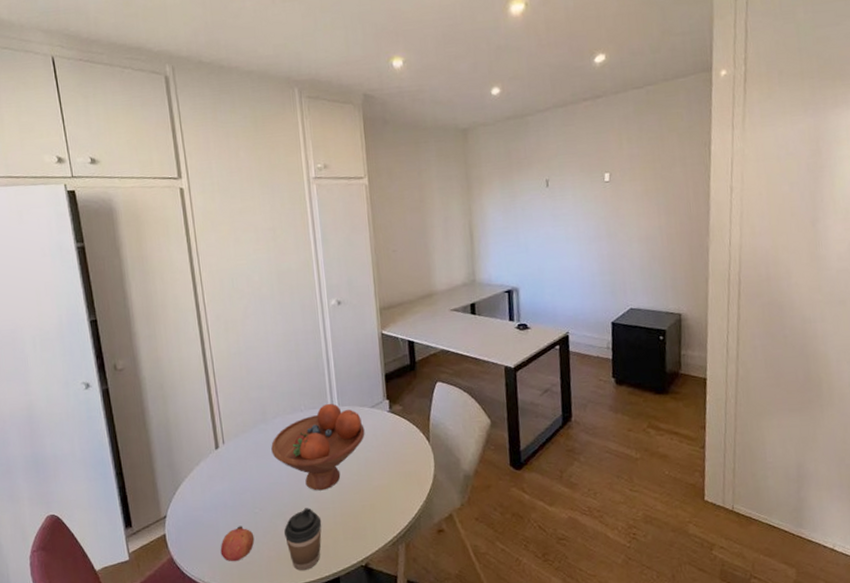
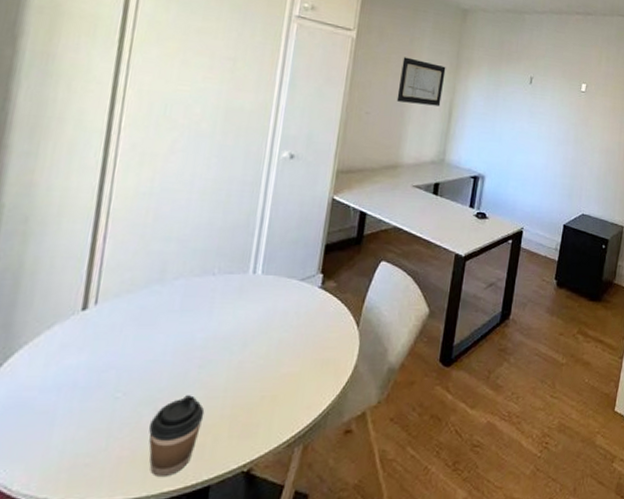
pomegranate: present [220,526,255,562] -> none [48,414,106,463]
fruit bowl: present [271,403,365,491] -> none [160,269,287,375]
wall art: none [415,190,460,235] -> present [396,57,446,107]

